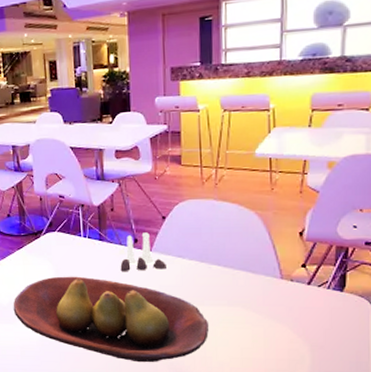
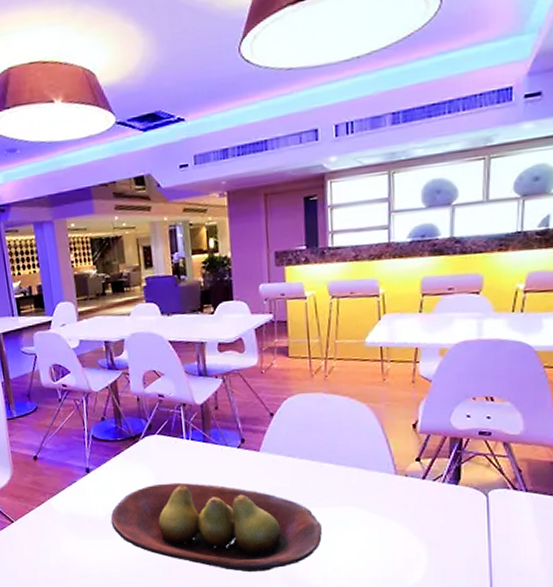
salt and pepper shaker set: present [120,232,166,272] -> none [226,431,276,476]

